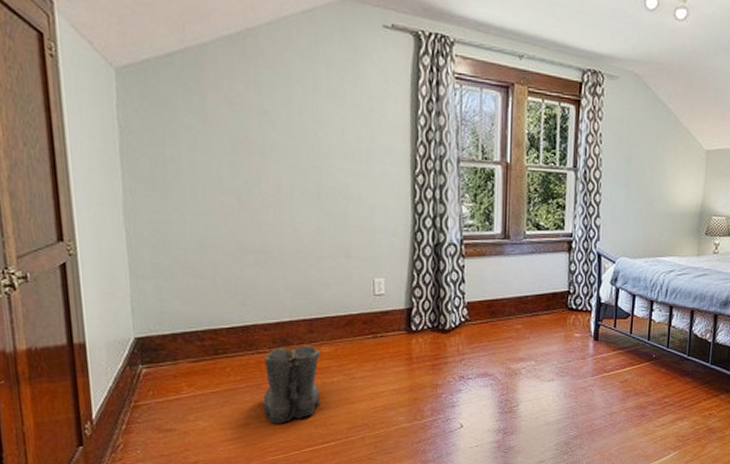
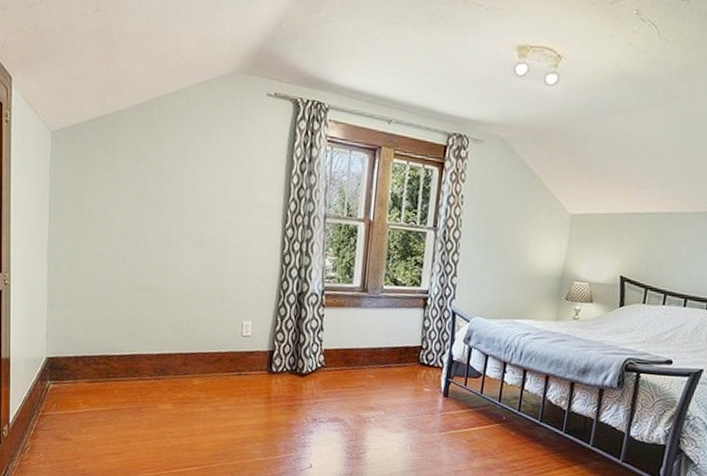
boots: present [263,346,321,424] -> none [141,376,192,445]

